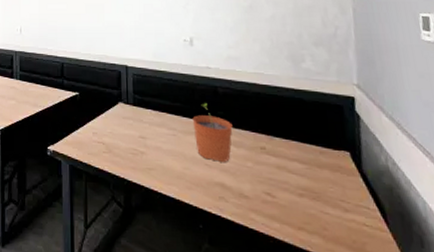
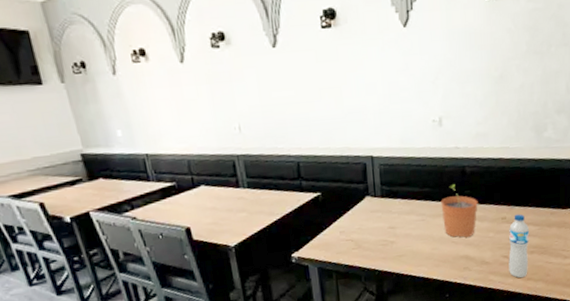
water bottle: none [270,146,299,226] -> present [508,214,529,278]

